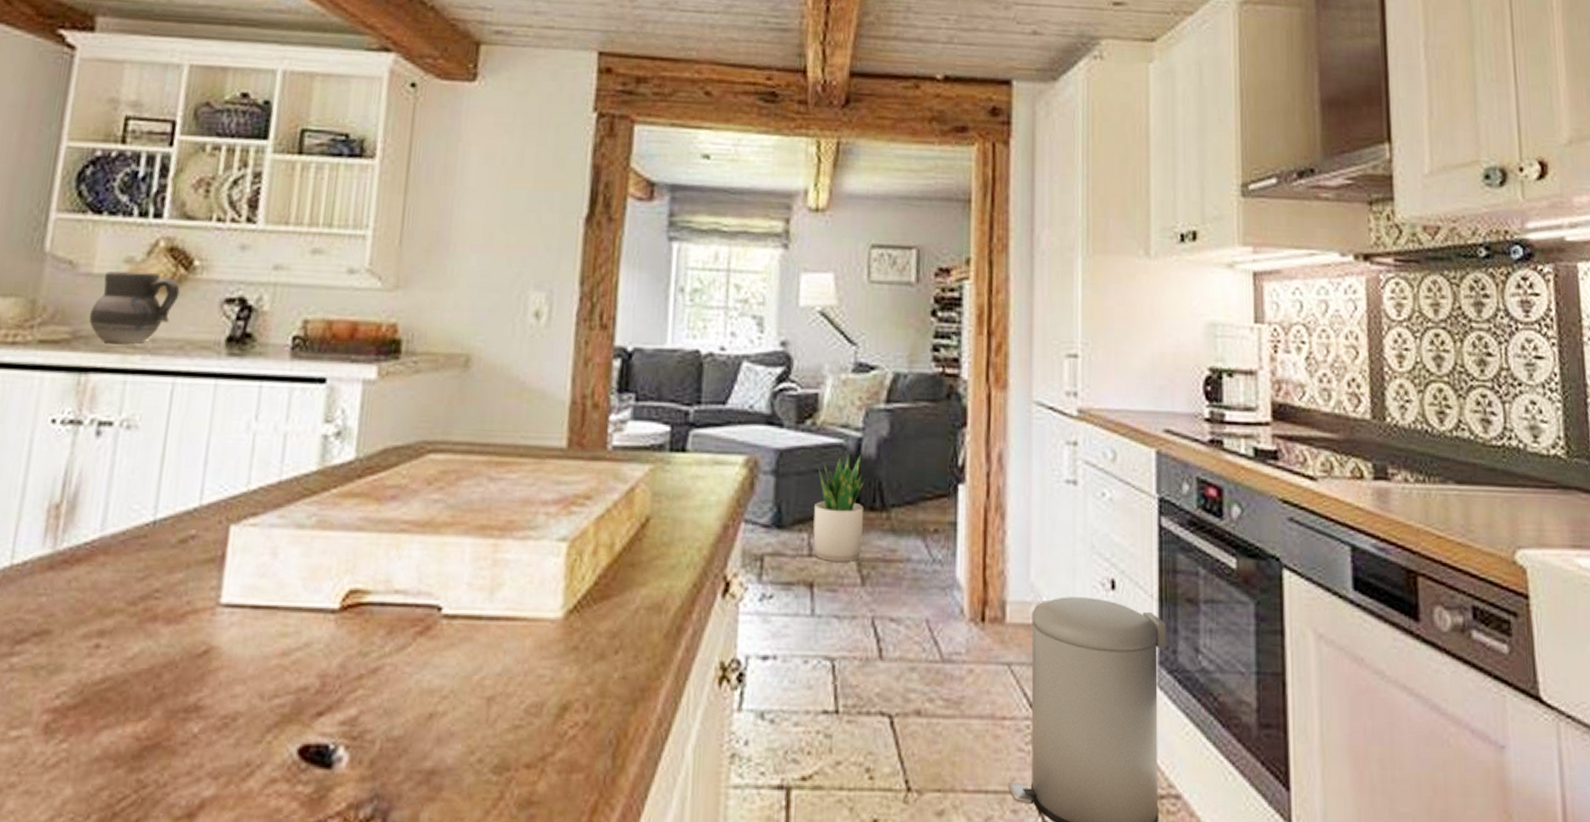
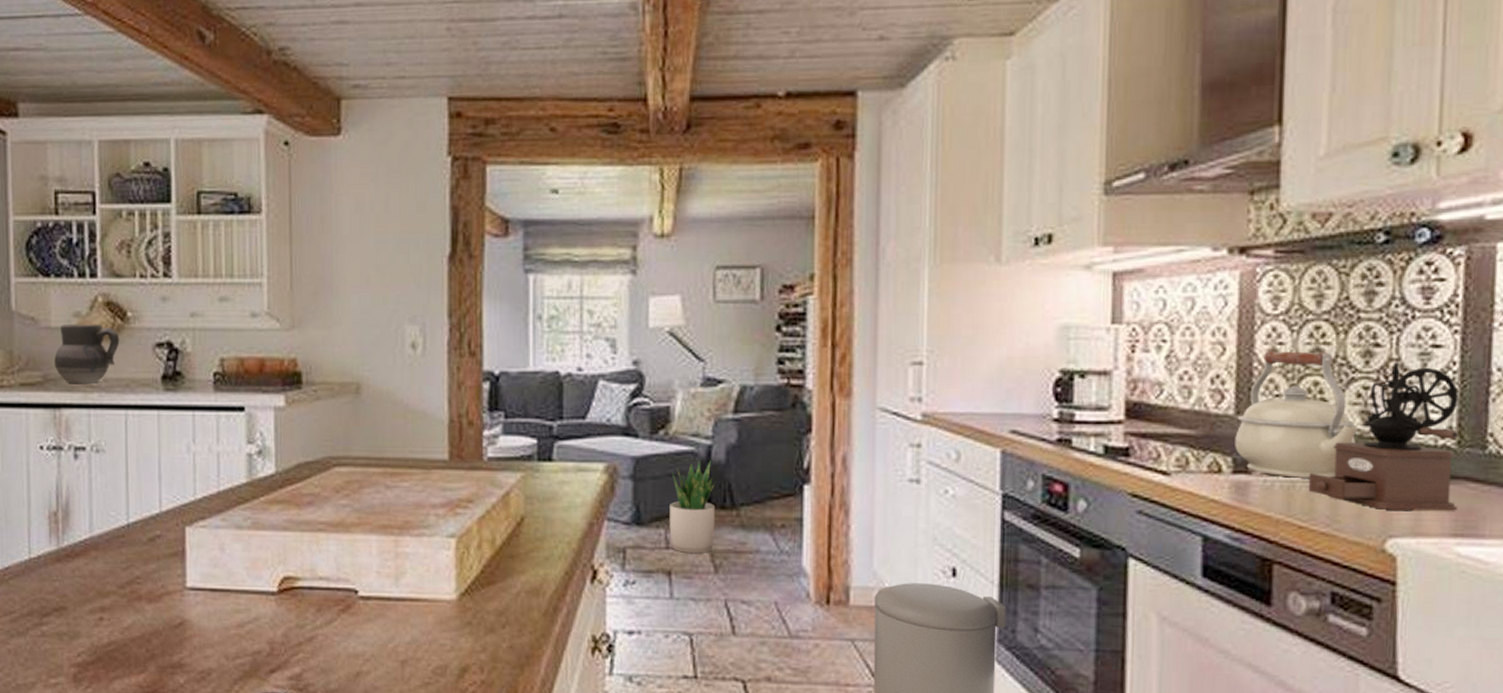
kettle: none [1373,355,1481,486] -> present [1235,350,1359,478]
coffee grinder: none [1441,372,1573,522] -> present [1308,363,1459,511]

